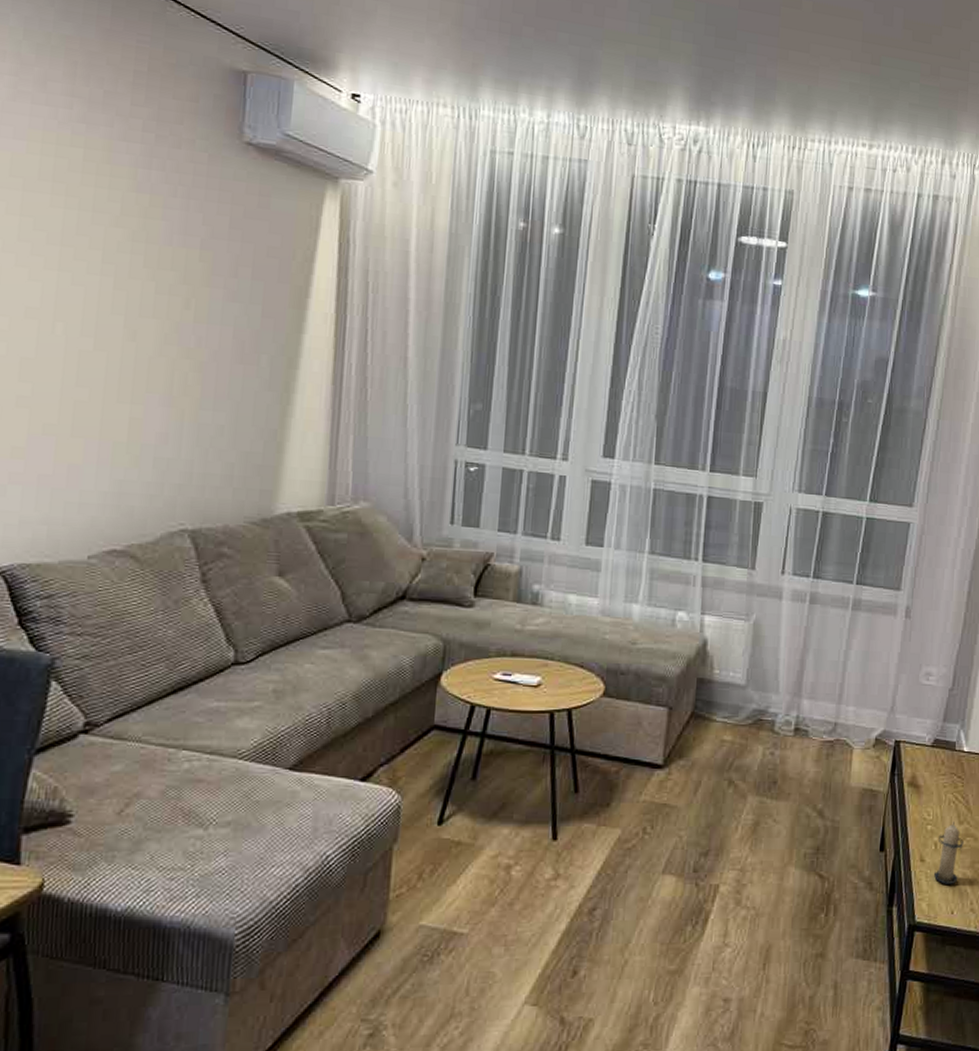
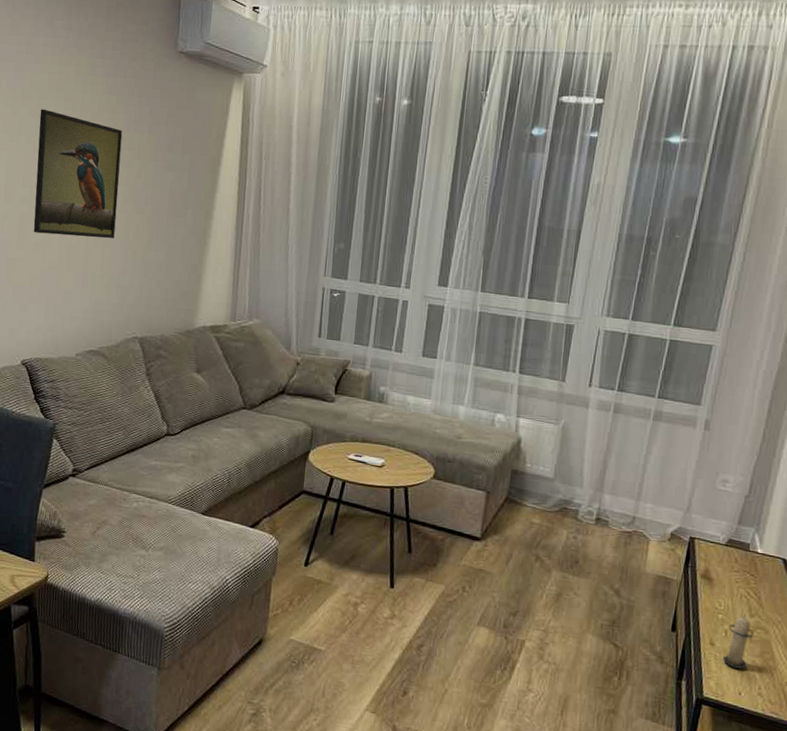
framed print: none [14,204,161,393] -> present [33,109,123,239]

